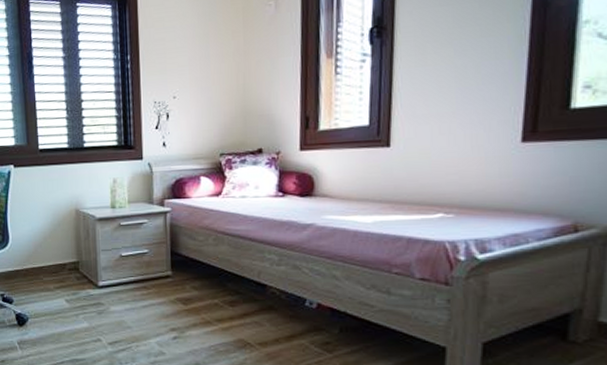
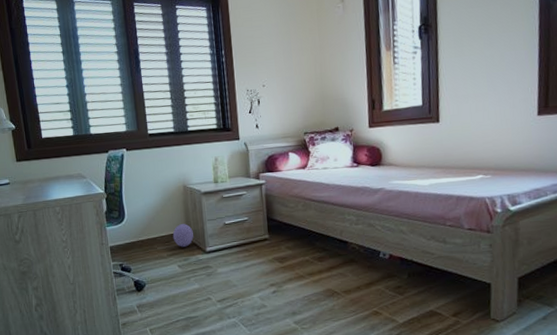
ball: none [61,253,85,280] -> present [172,224,194,247]

